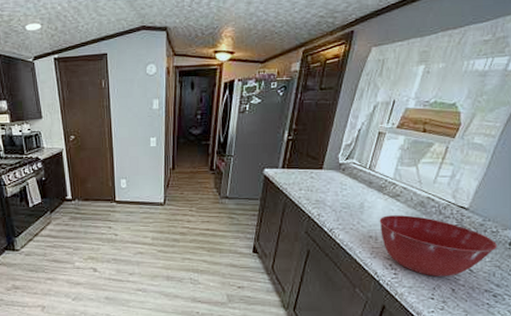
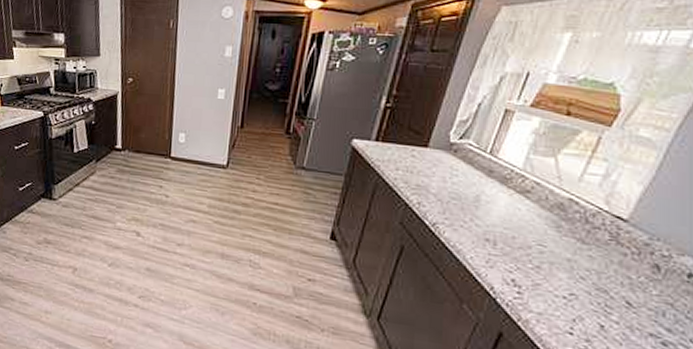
mixing bowl: present [379,215,497,277] -> none [500,215,669,308]

